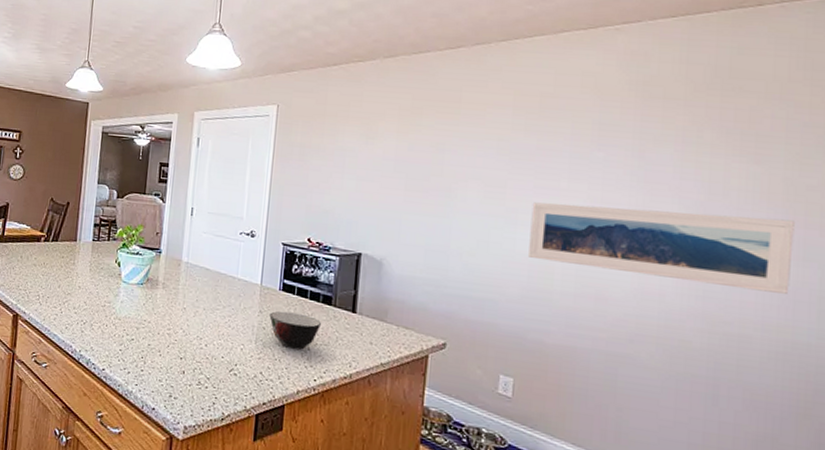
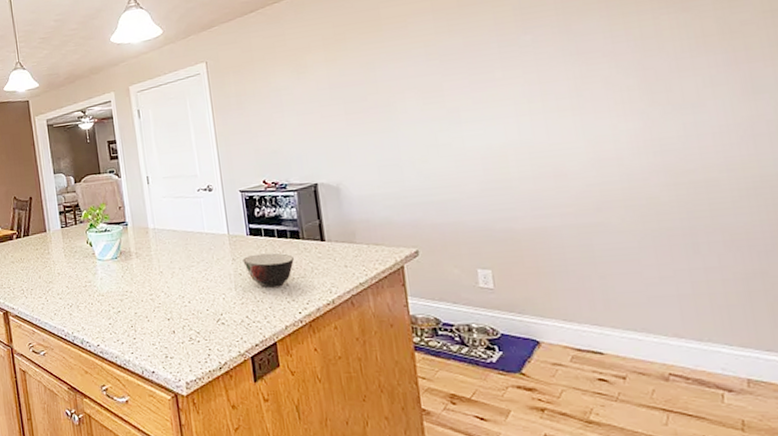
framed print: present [528,202,795,295] -> none [472,57,745,152]

